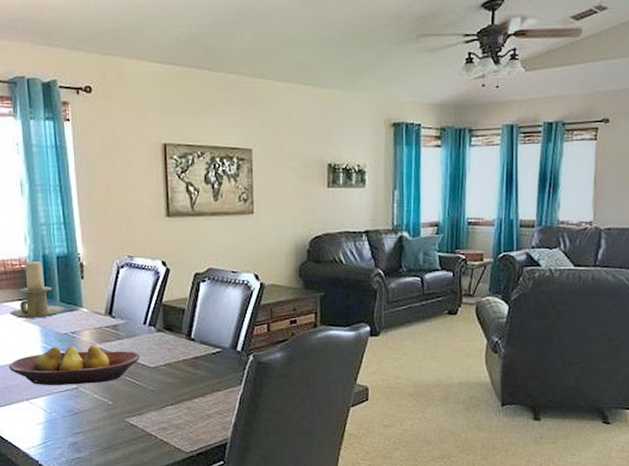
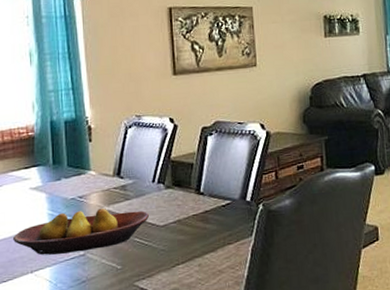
candle holder: present [10,262,65,318] -> none [15,128,73,187]

